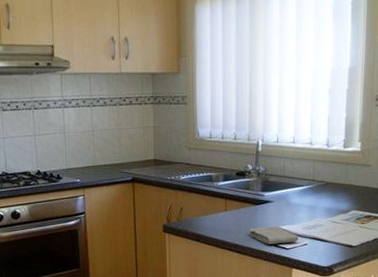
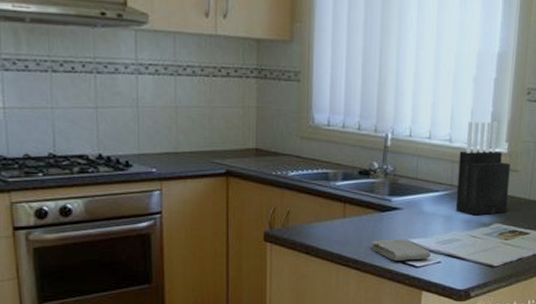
knife block: none [318,125,363,205] -> present [455,121,510,216]

